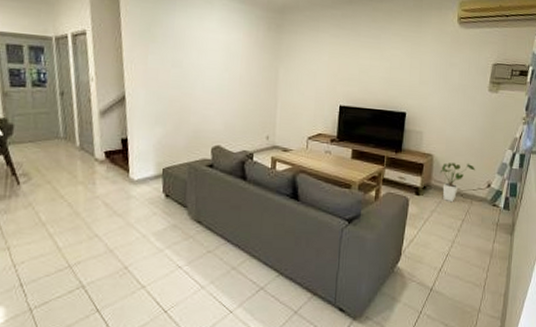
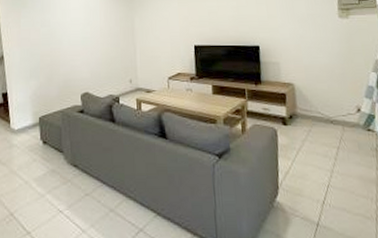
house plant: present [439,163,476,203] -> none [303,89,342,130]

